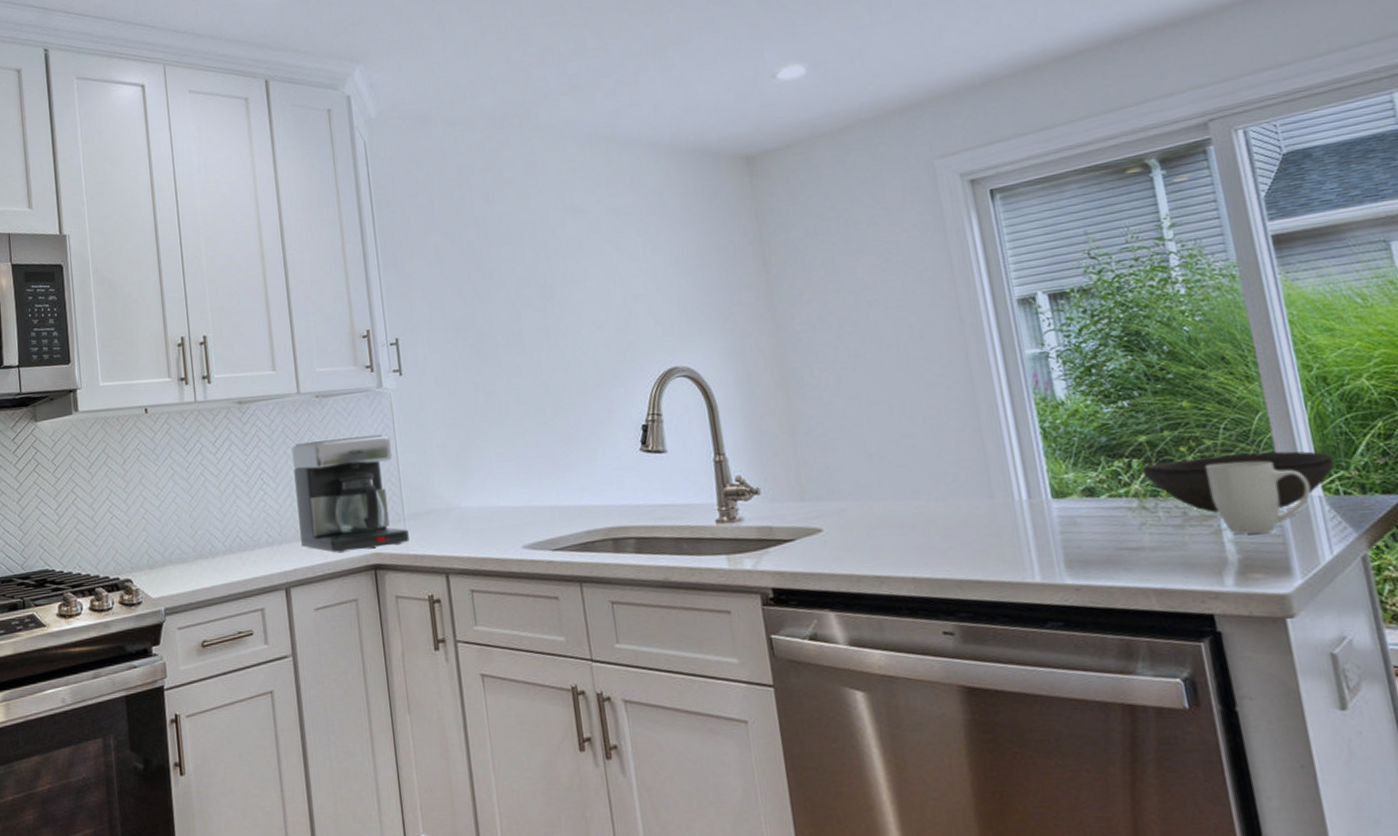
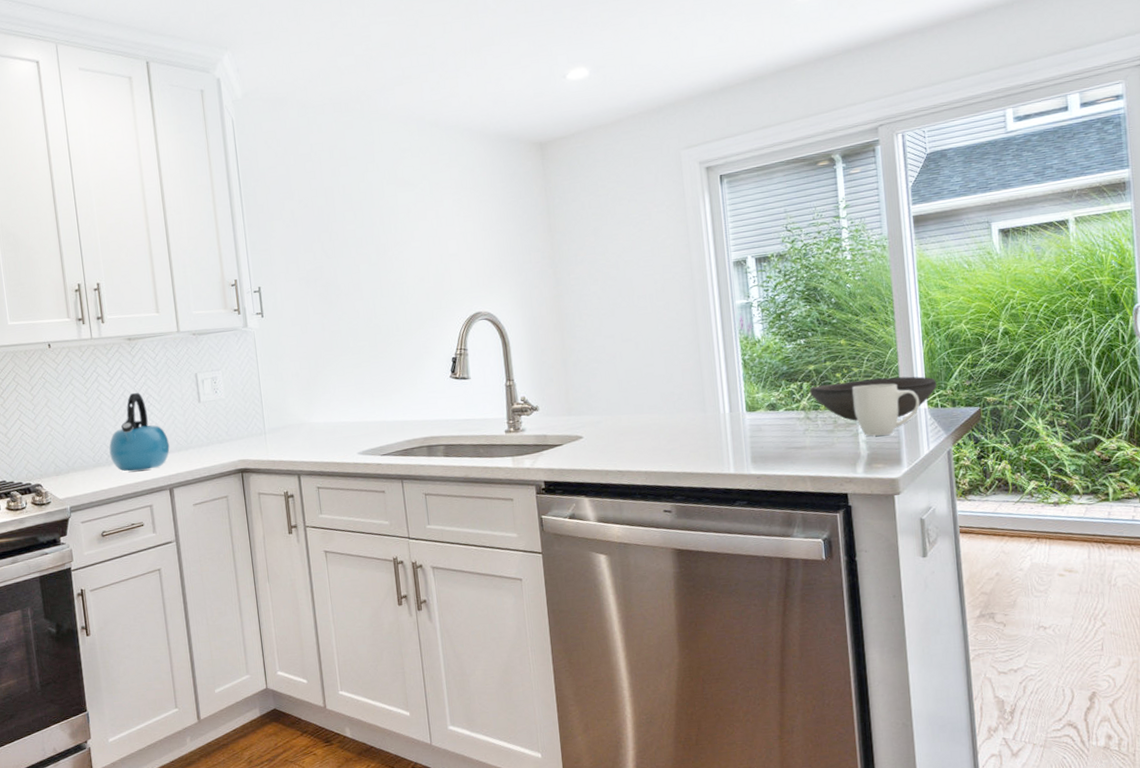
kettle: none [213,467,287,566] -> present [109,392,170,472]
coffee maker: present [291,434,409,553] -> none [173,365,269,460]

